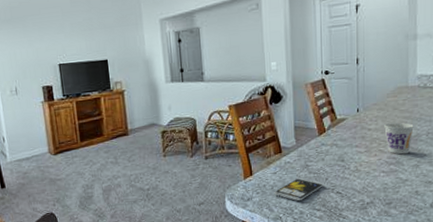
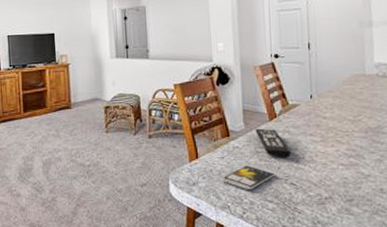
remote control: none [306,143,338,170] -> present [255,128,291,158]
cup: present [384,122,414,155] -> none [341,112,374,147]

